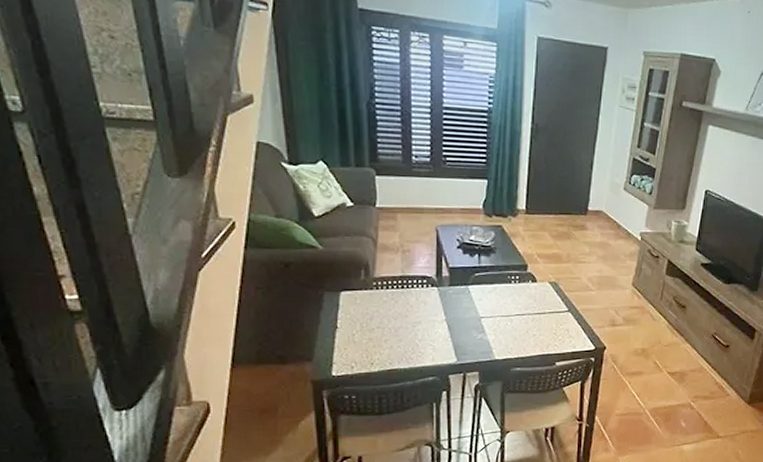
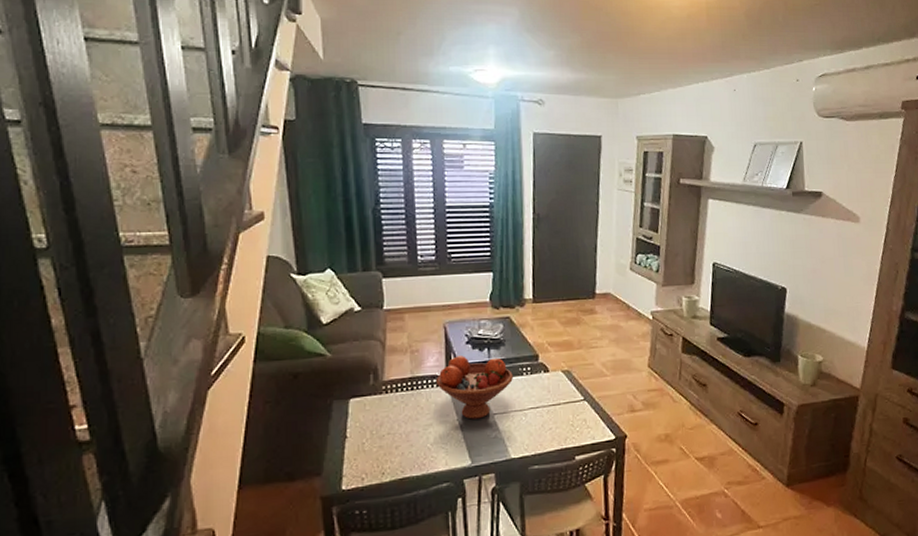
fruit bowl: none [427,259,501,321] -> present [436,356,513,420]

